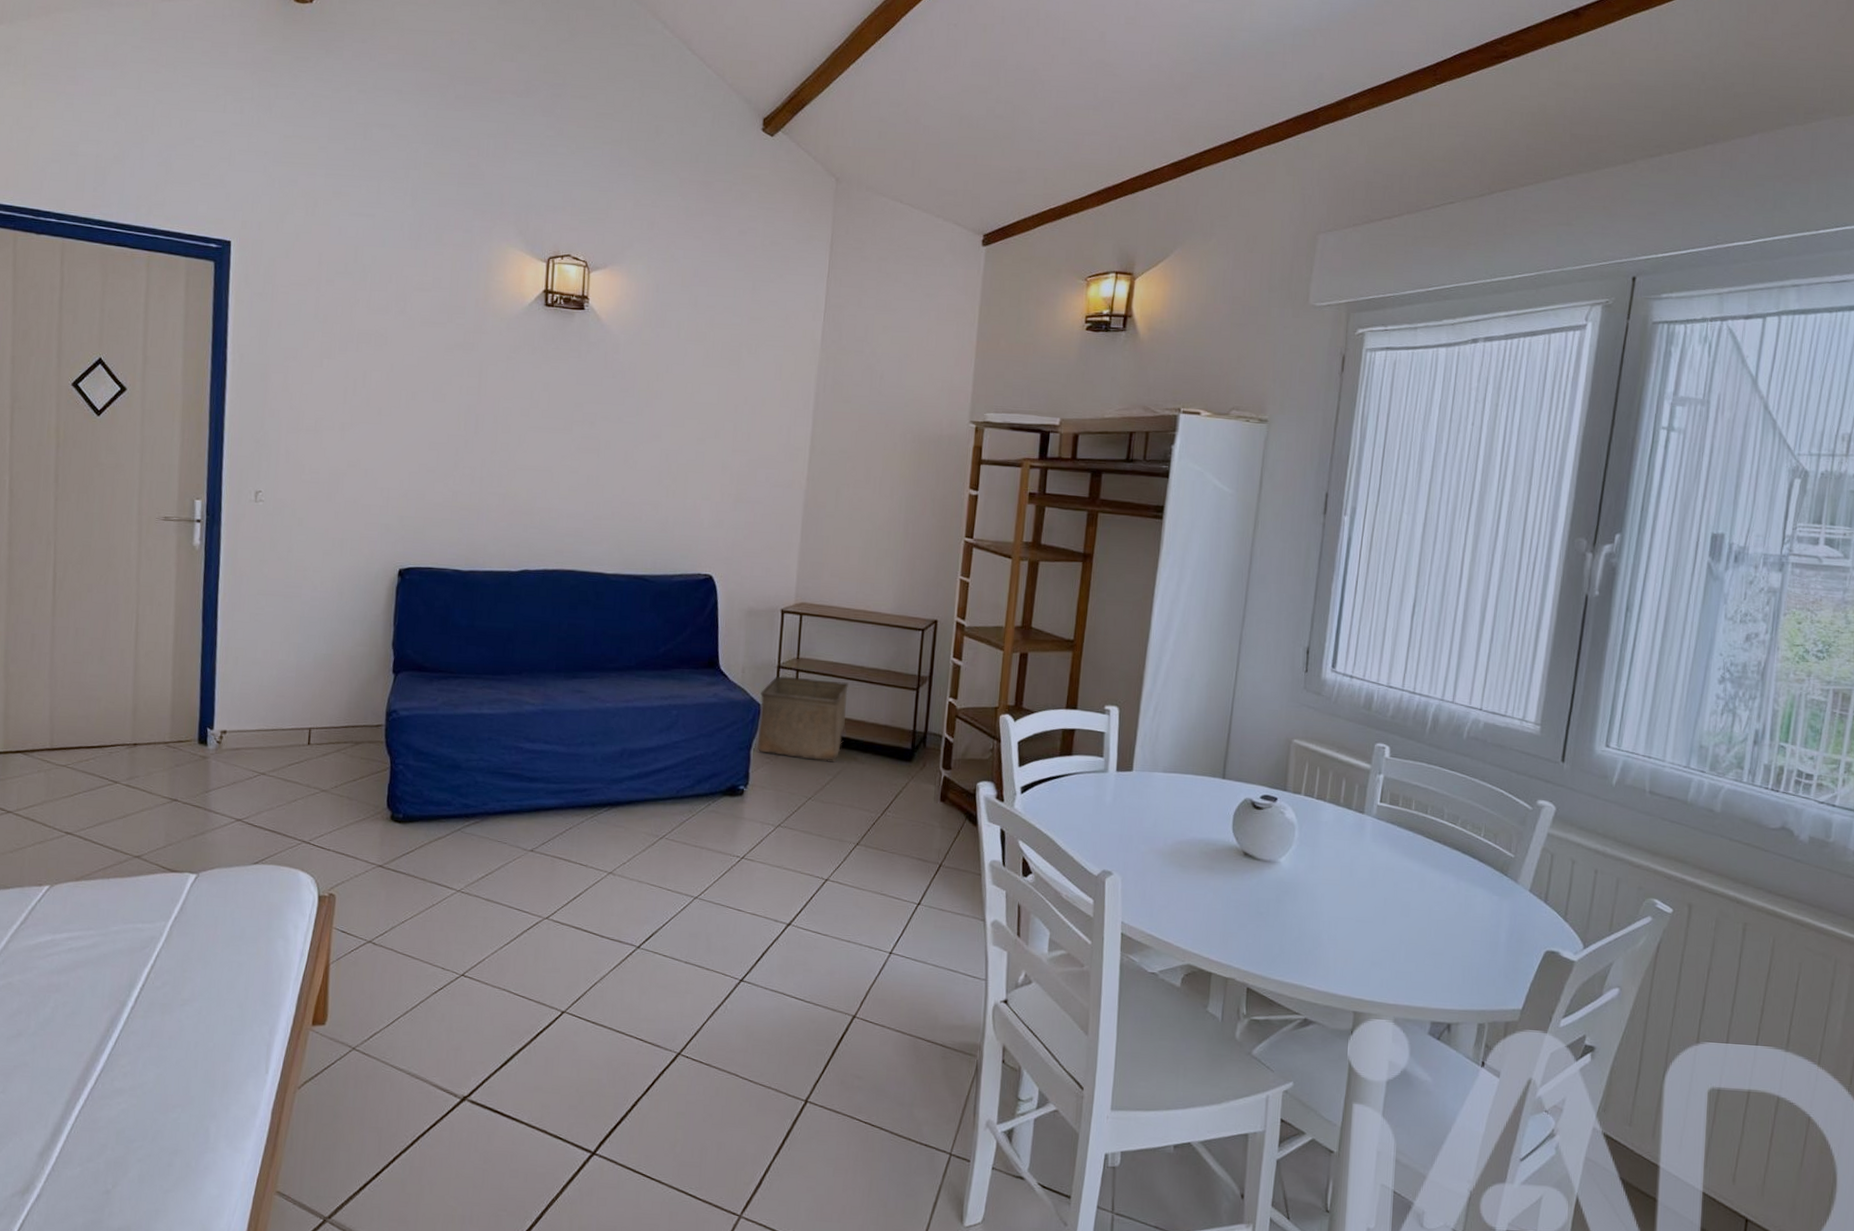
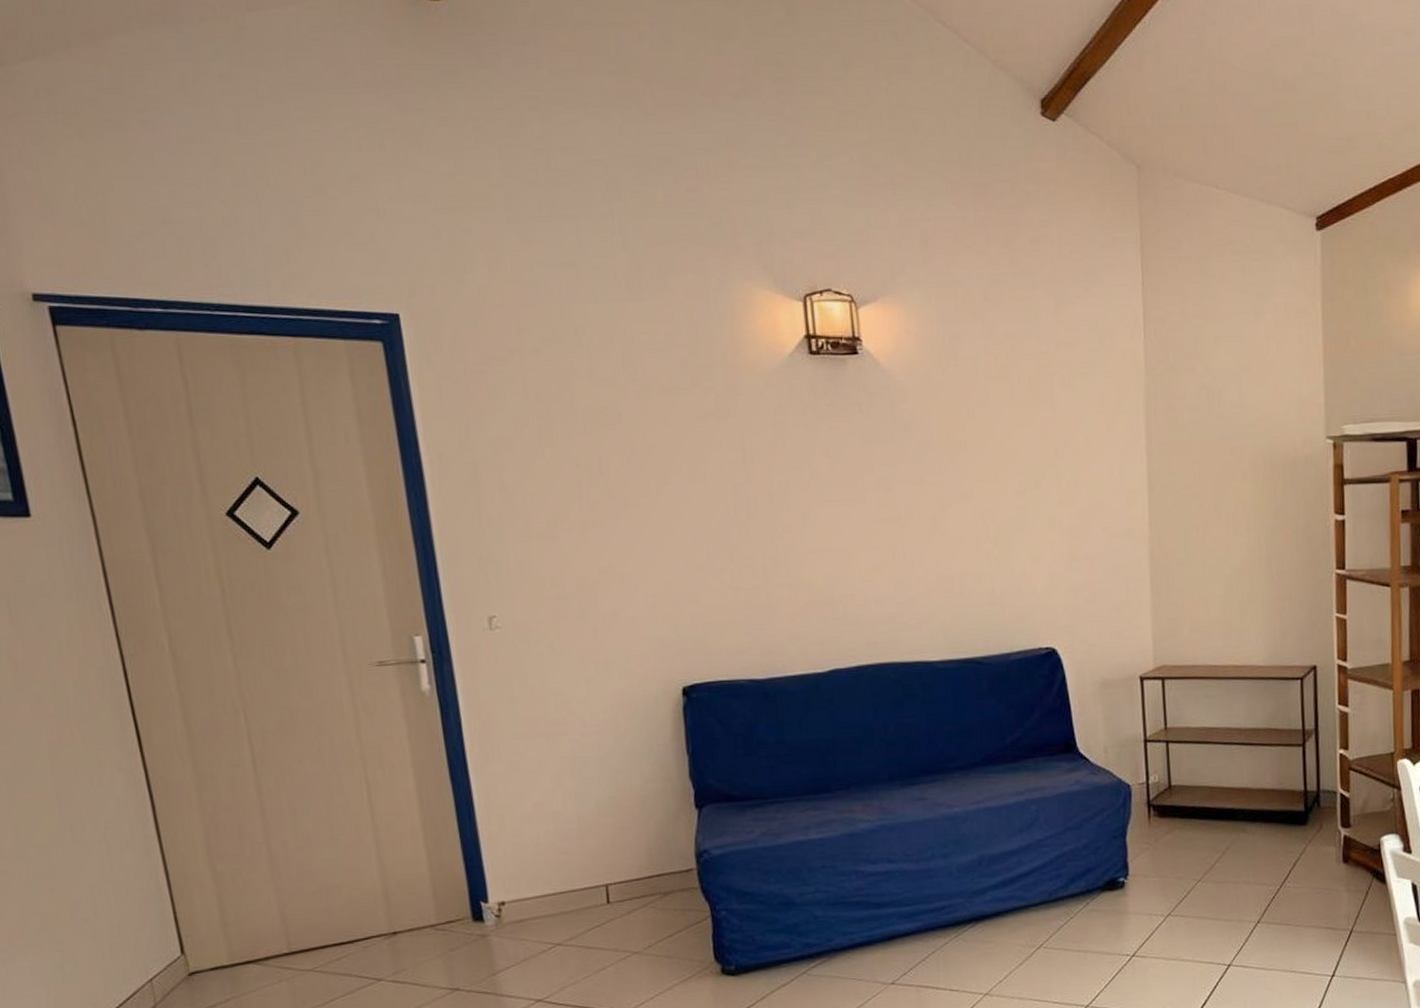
storage bin: present [758,676,850,762] -> none [1129,748,1229,839]

